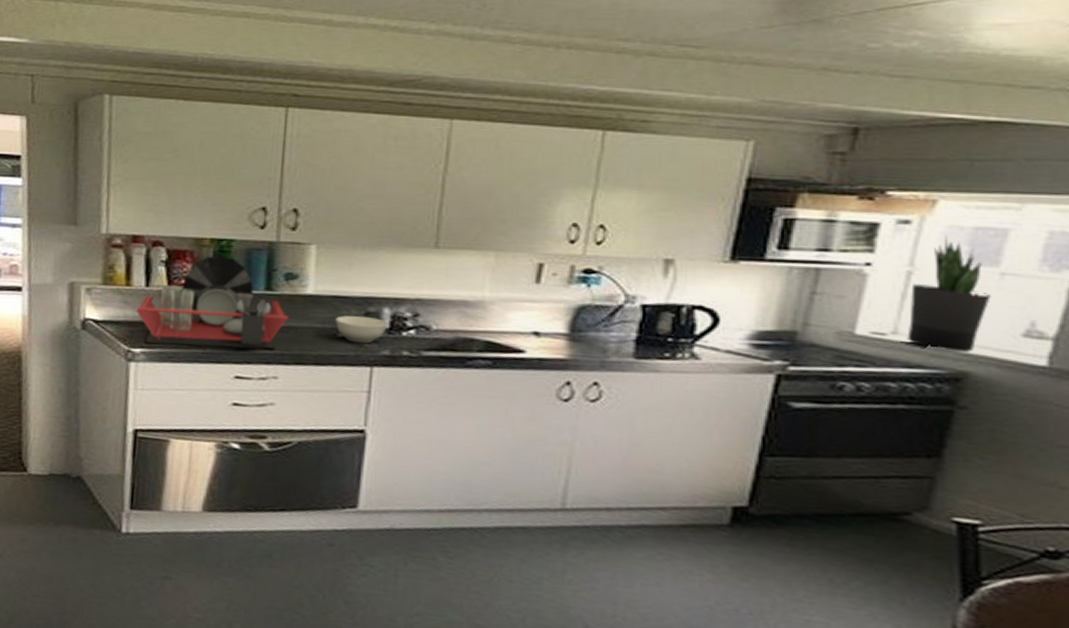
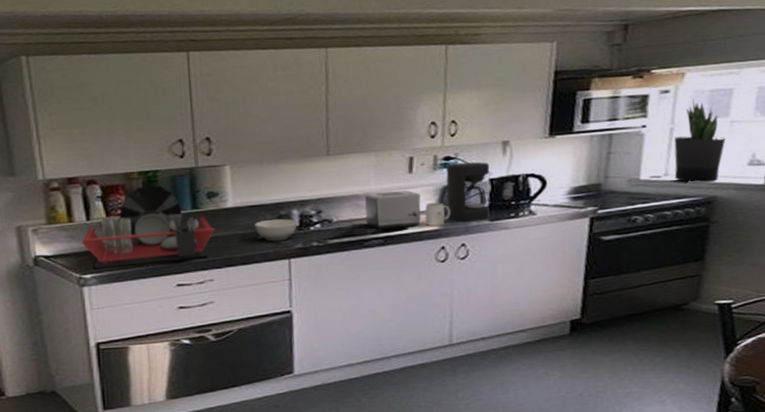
toaster: none [472,301,548,351] -> present [364,190,422,230]
mug: none [549,323,584,355] -> present [425,202,451,227]
coffee maker: none [579,278,644,357] -> present [446,161,490,222]

